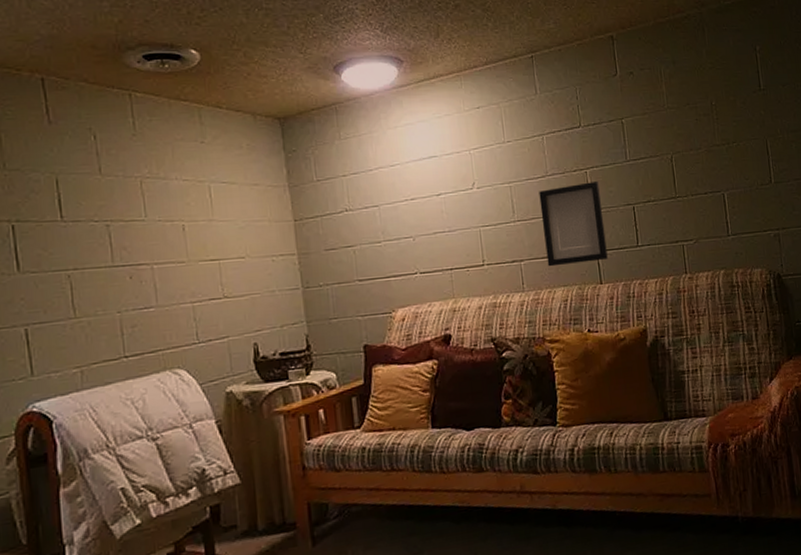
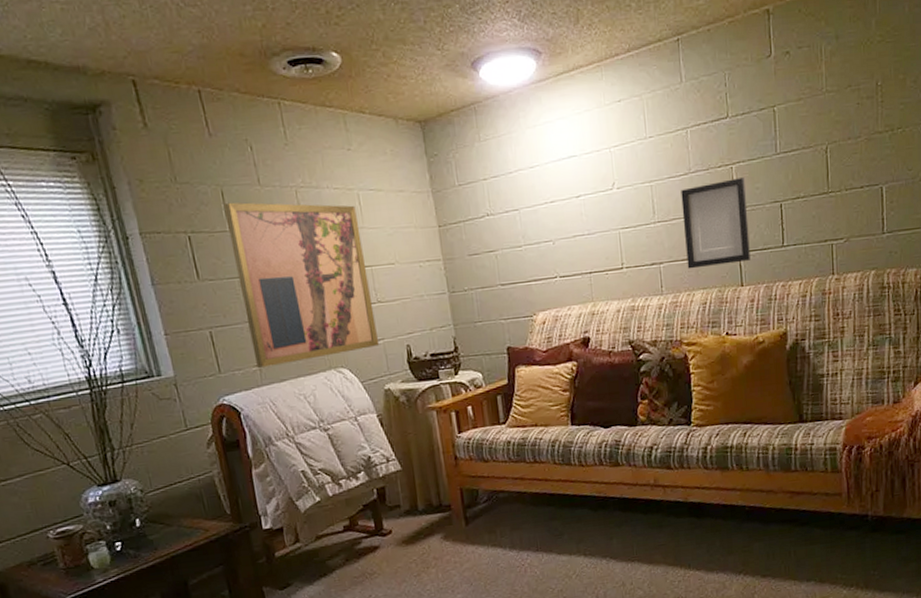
wall art: none [57,190,224,369] -> present [223,202,380,368]

